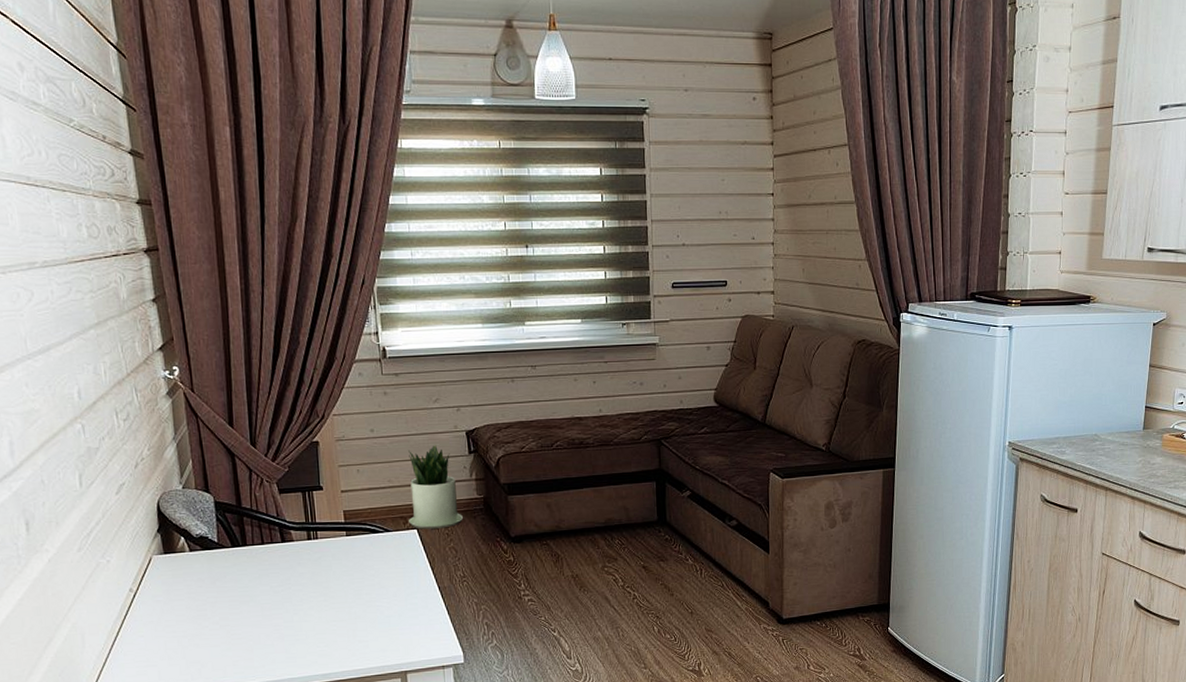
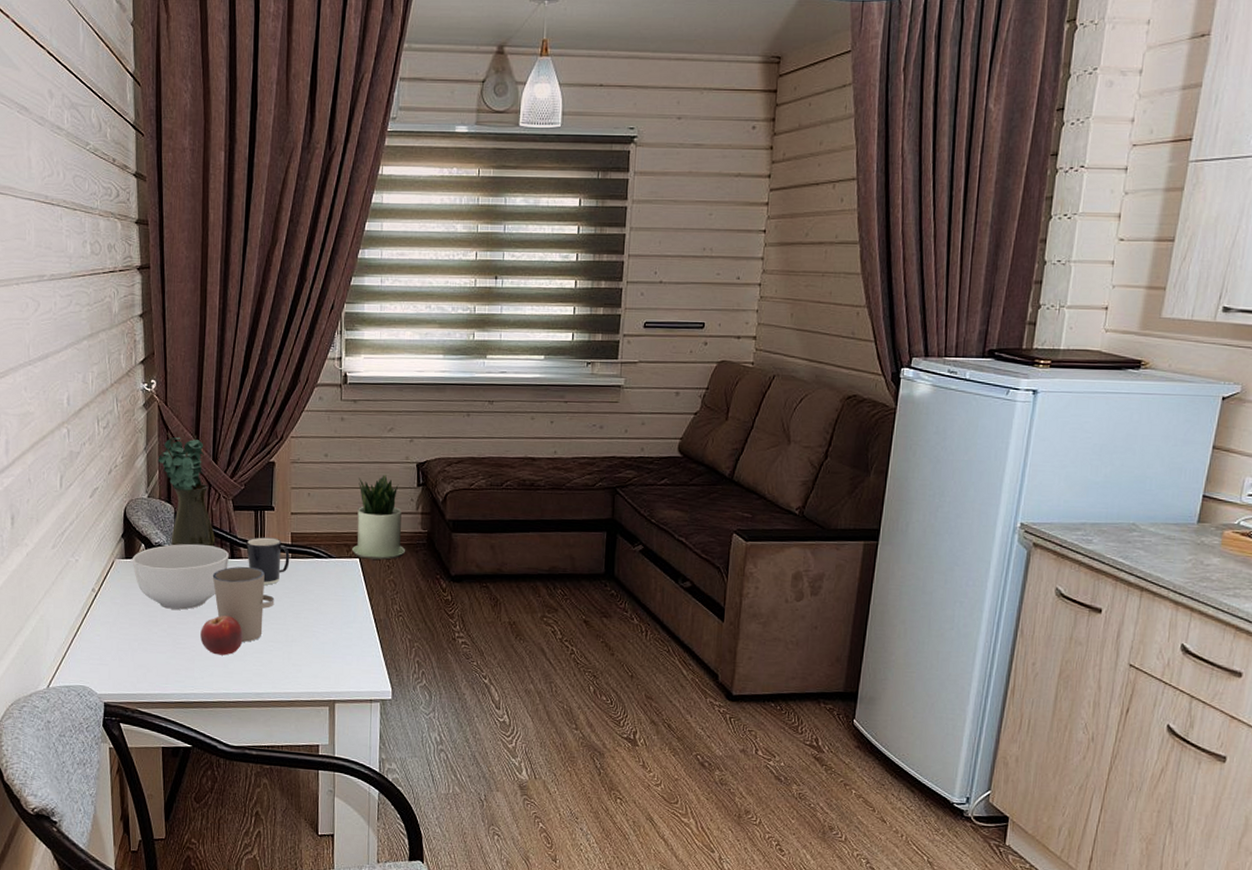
bowl: none [171,531,280,601] -> present [132,543,229,610]
vase: none [189,420,262,536] -> present [157,432,215,547]
fruit: none [256,601,303,641] -> present [200,615,243,656]
cup: none [263,548,333,625] -> present [212,566,275,642]
mug: none [296,517,345,565] -> present [246,537,290,585]

